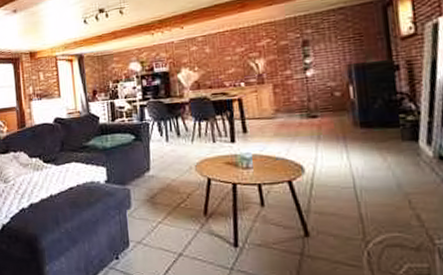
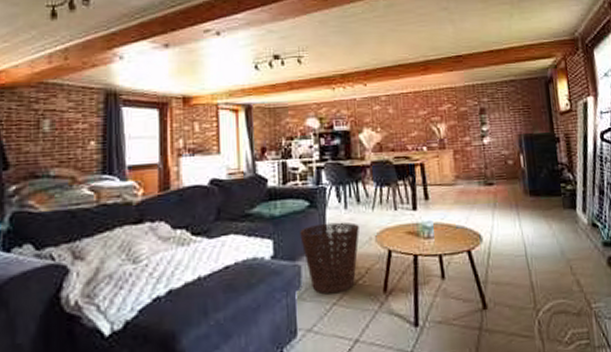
basket: none [128,153,180,214] -> present [300,222,360,294]

